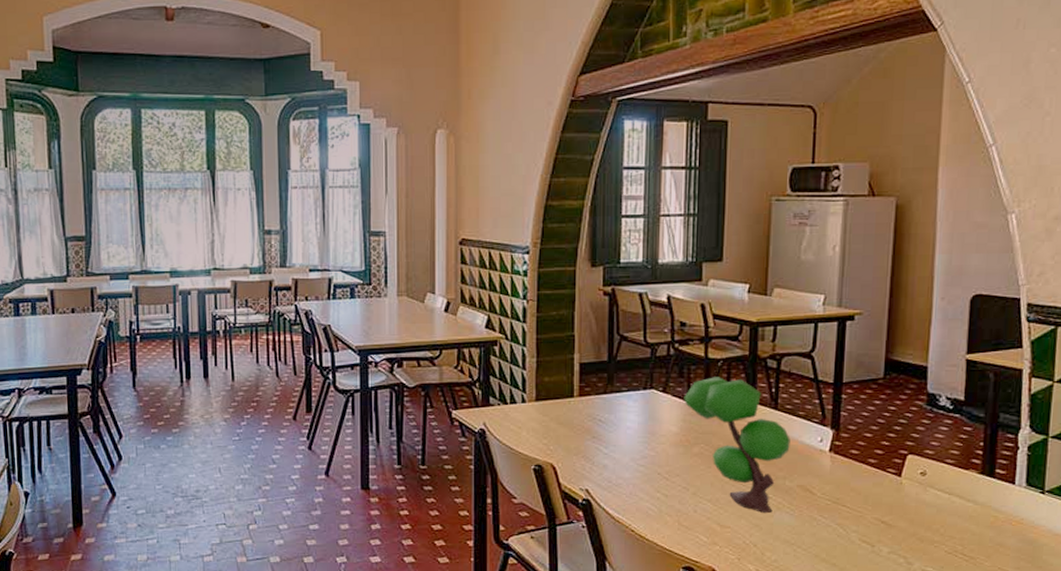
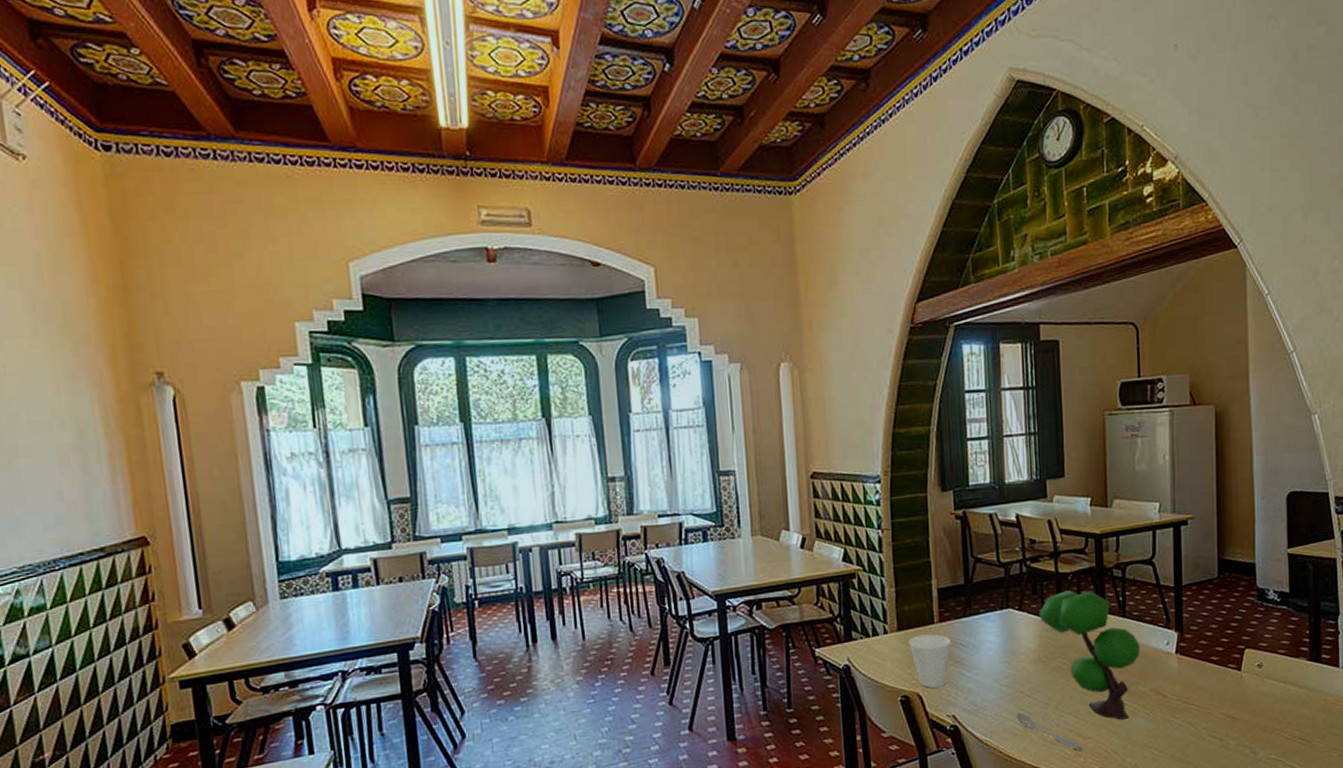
cup: none [546,407,590,460] -> present [908,634,951,688]
spoon: none [652,494,721,540] -> present [1016,712,1084,752]

